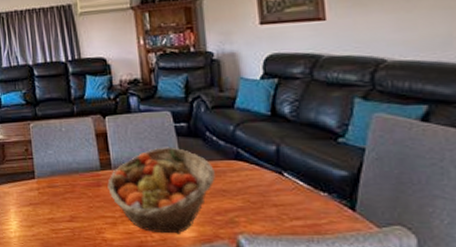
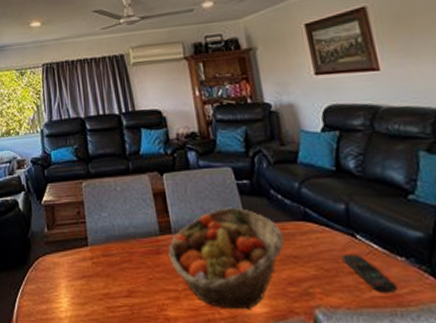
remote control: none [268,190,318,222] -> present [342,255,398,292]

